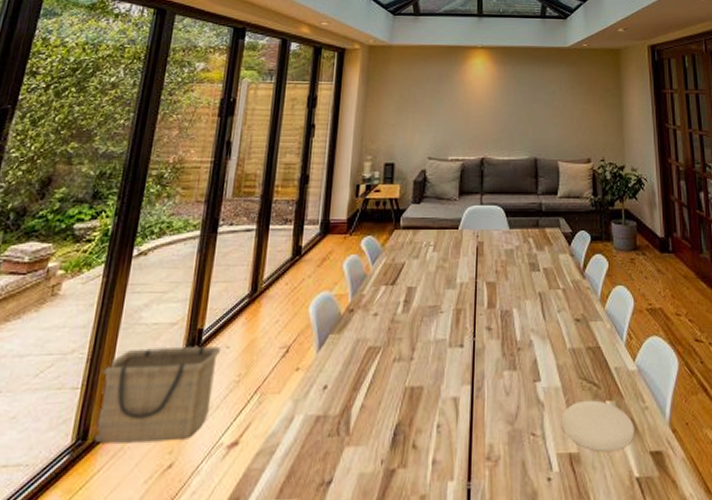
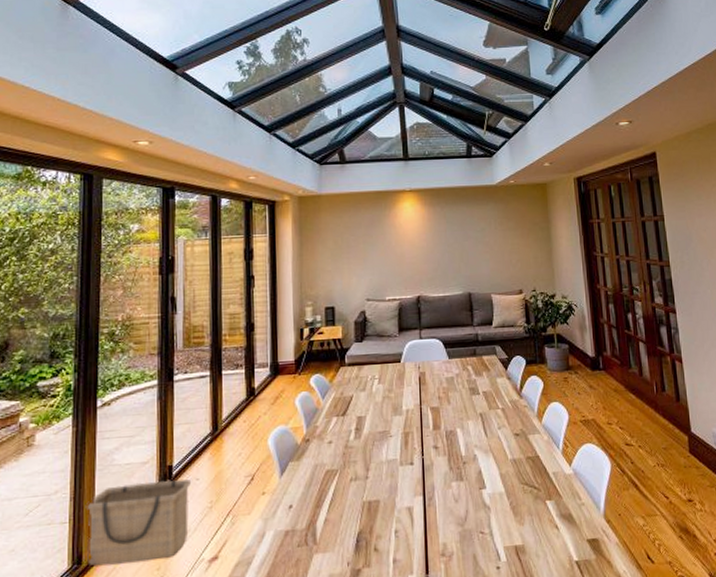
plate: present [561,400,635,453] -> none [506,500,573,544]

